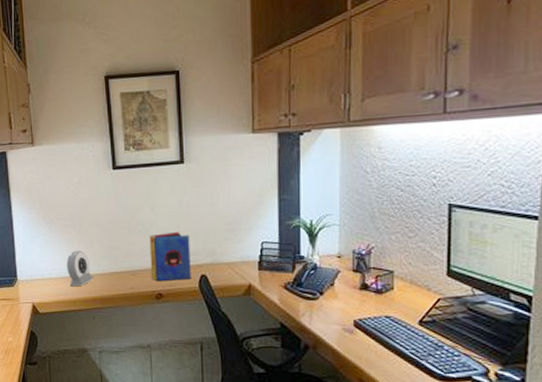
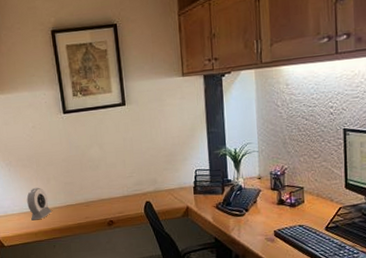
book: present [149,231,191,281] -> none [99,165,137,210]

